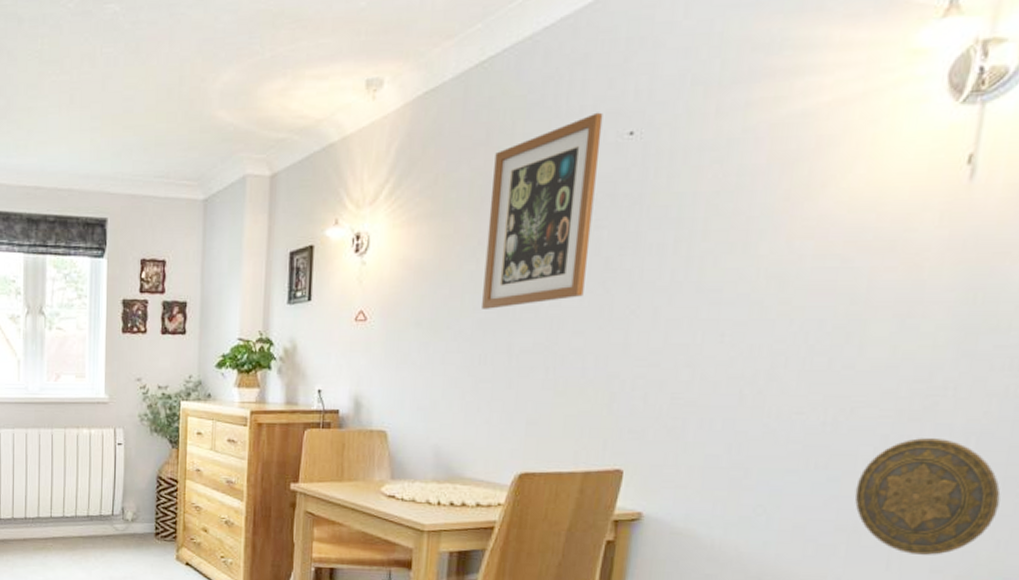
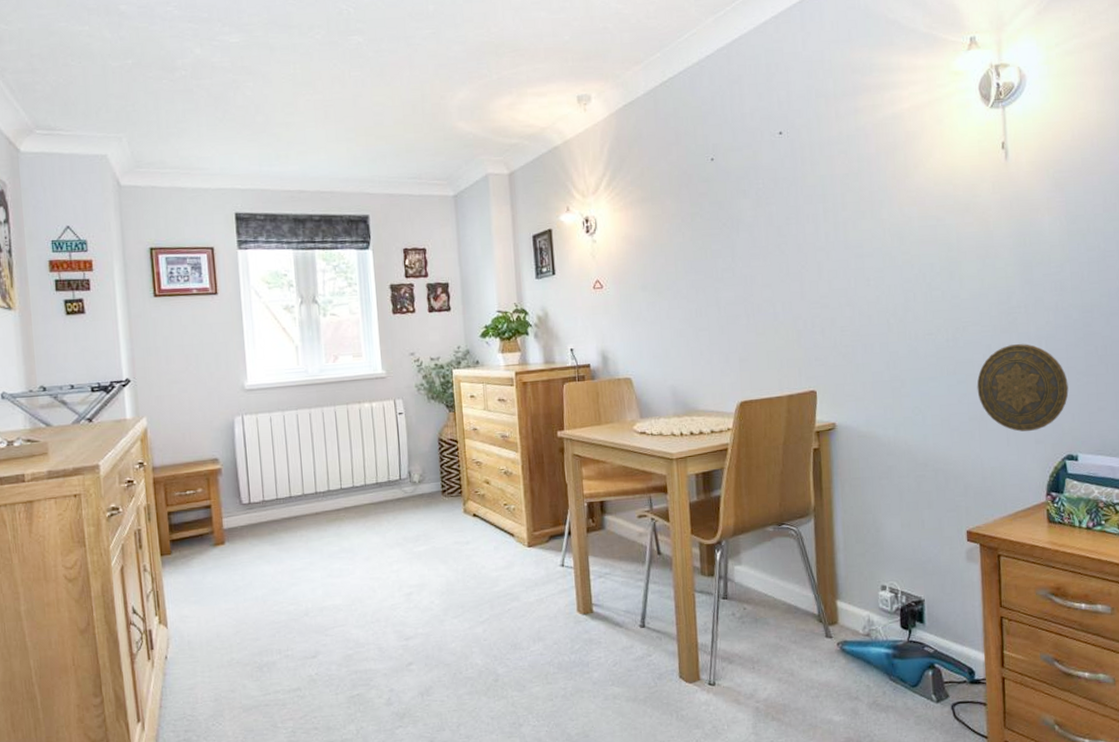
wall art: present [482,112,603,309] -> none [684,118,766,272]

